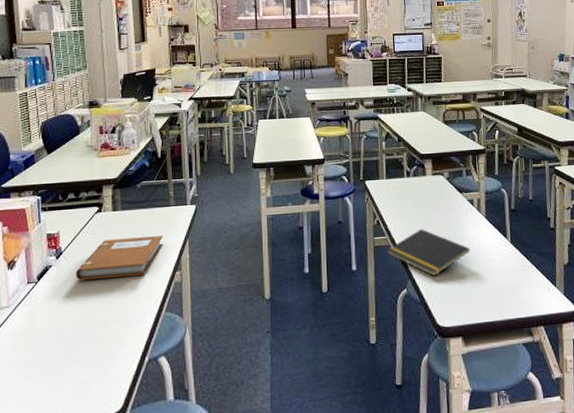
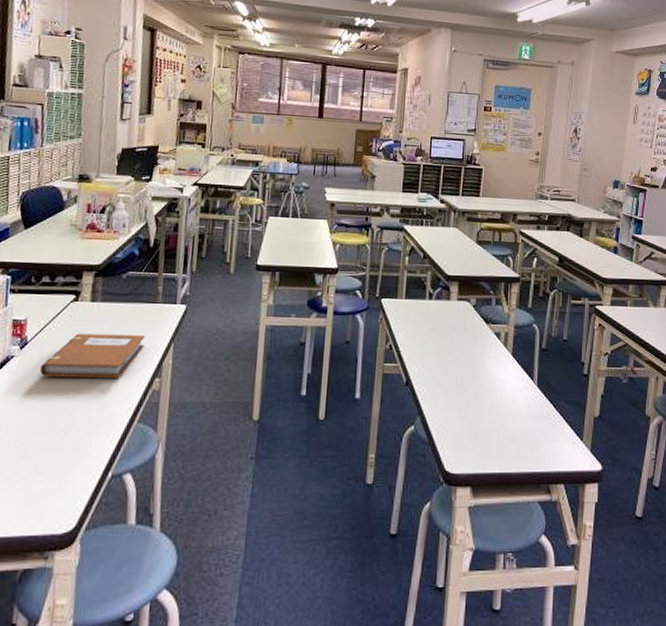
notepad: present [386,228,470,277] -> none [396,359,491,415]

